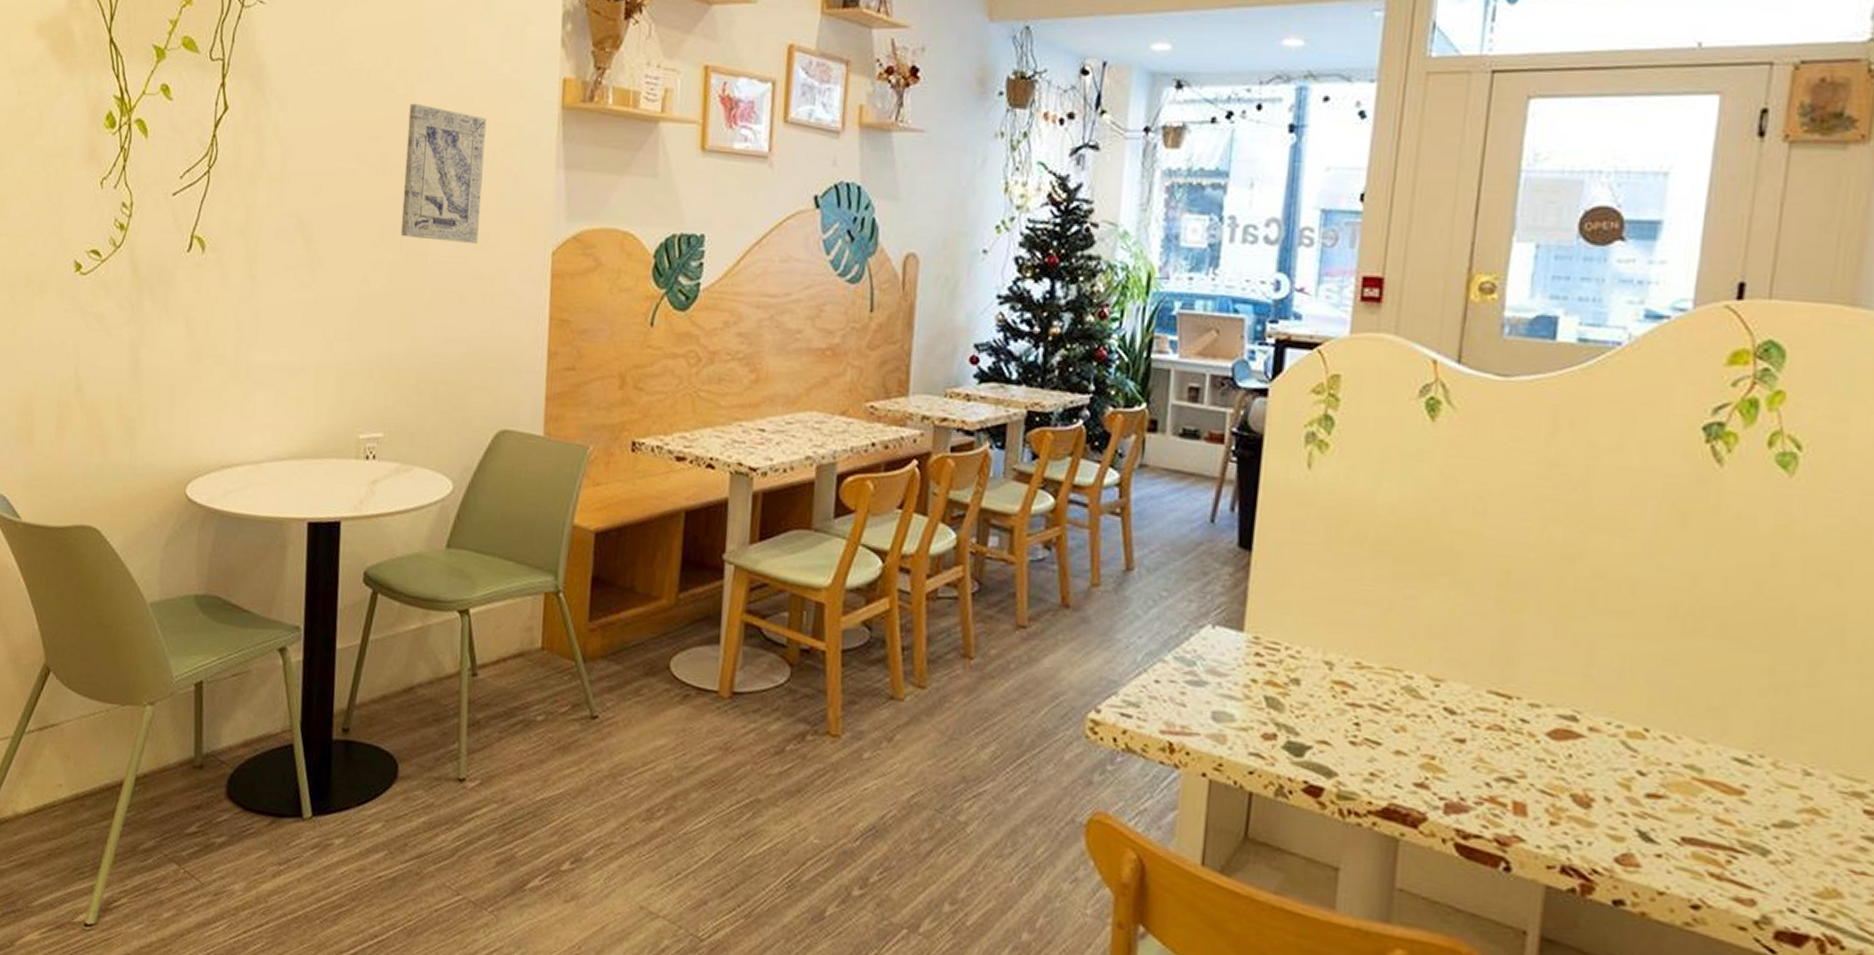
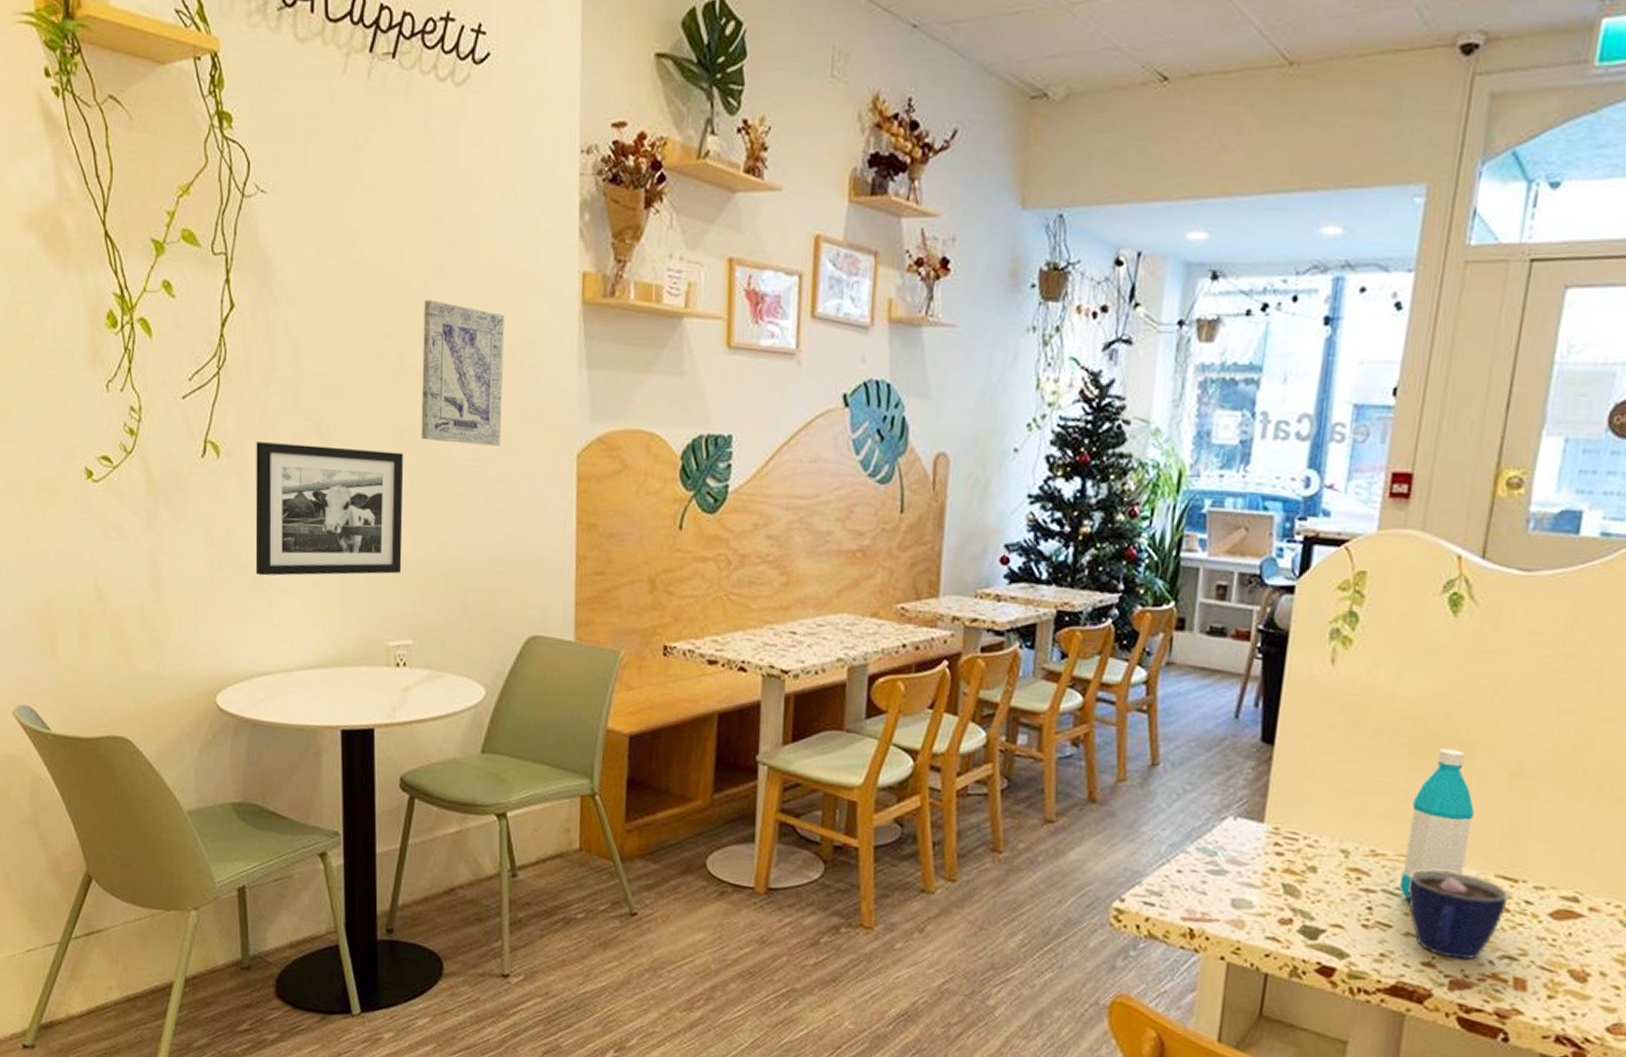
picture frame: none [232,237,383,368] -> present [255,442,403,576]
water bottle: none [1388,557,1462,714] -> present [1400,749,1474,898]
cup: none [1396,683,1504,782] -> present [1408,869,1510,960]

